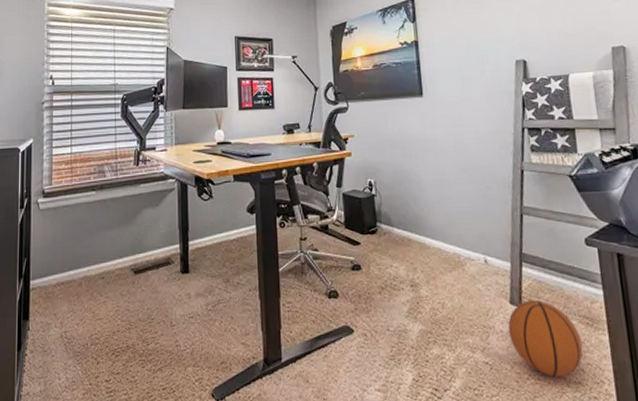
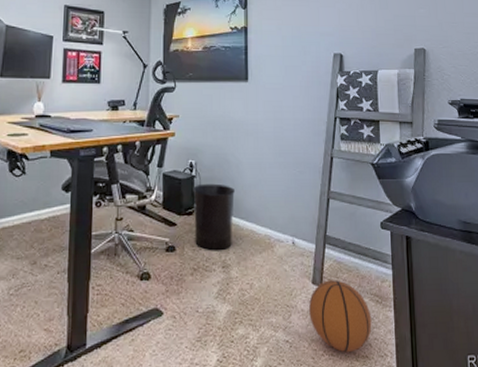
waste bin: none [374,202,419,270] -> present [193,183,236,251]

